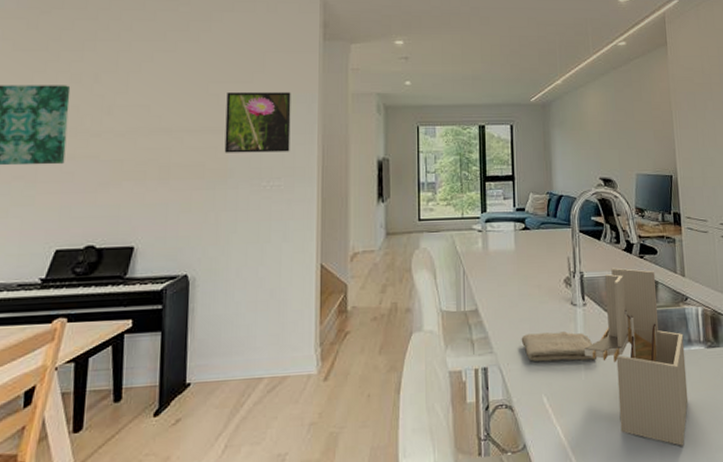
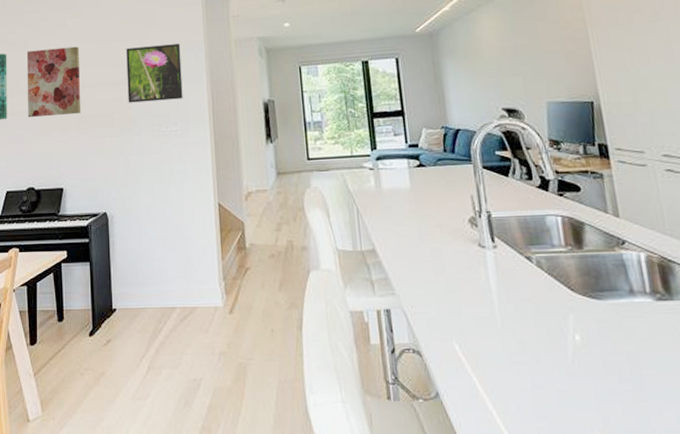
wall art: none [94,85,168,164] -> present [26,46,81,118]
washcloth: present [521,332,598,362] -> none [424,275,515,308]
utensil holder: present [585,267,688,446] -> none [499,207,635,412]

